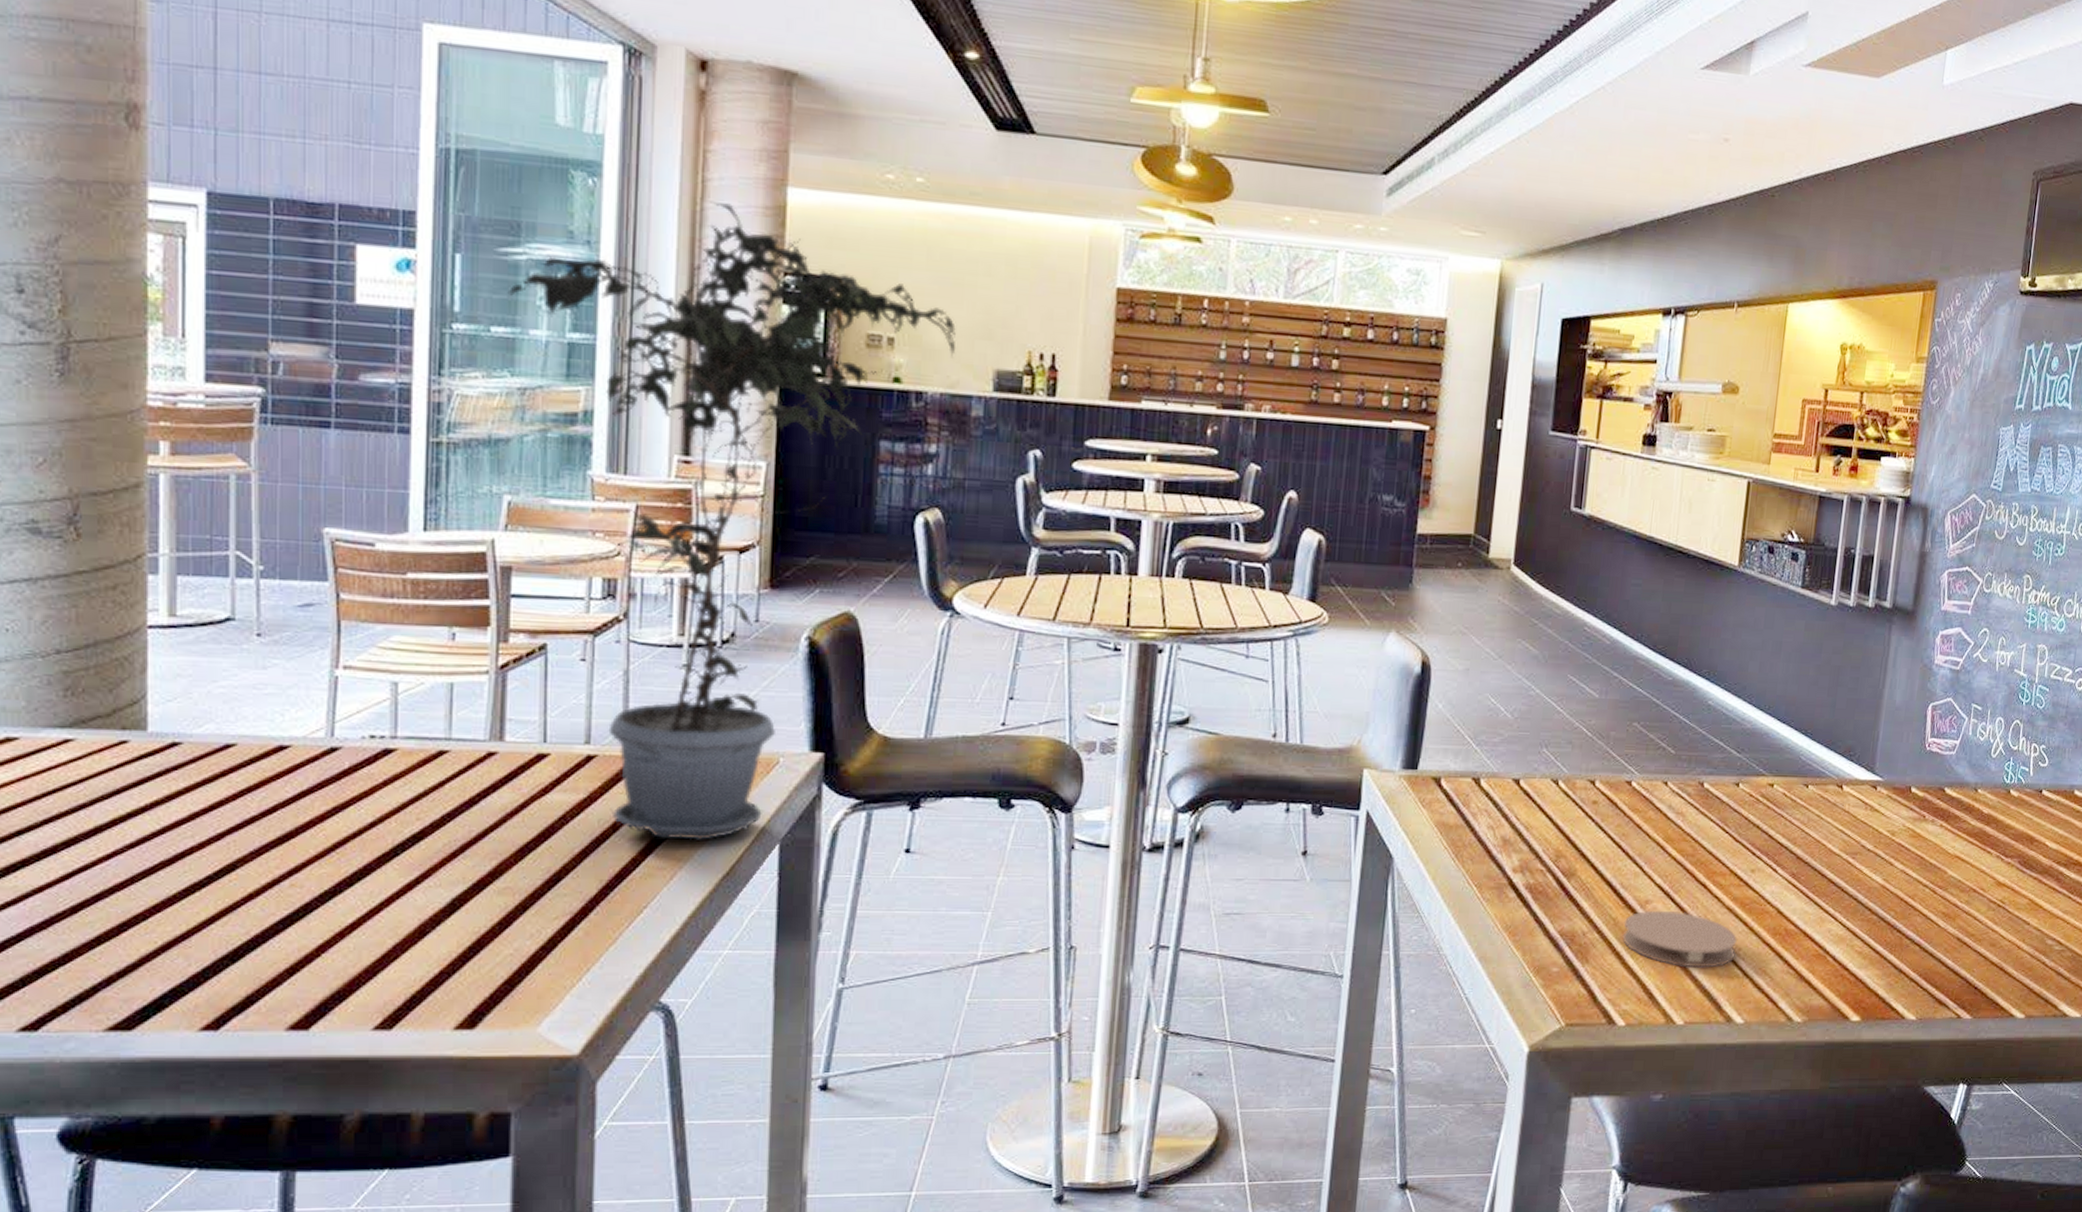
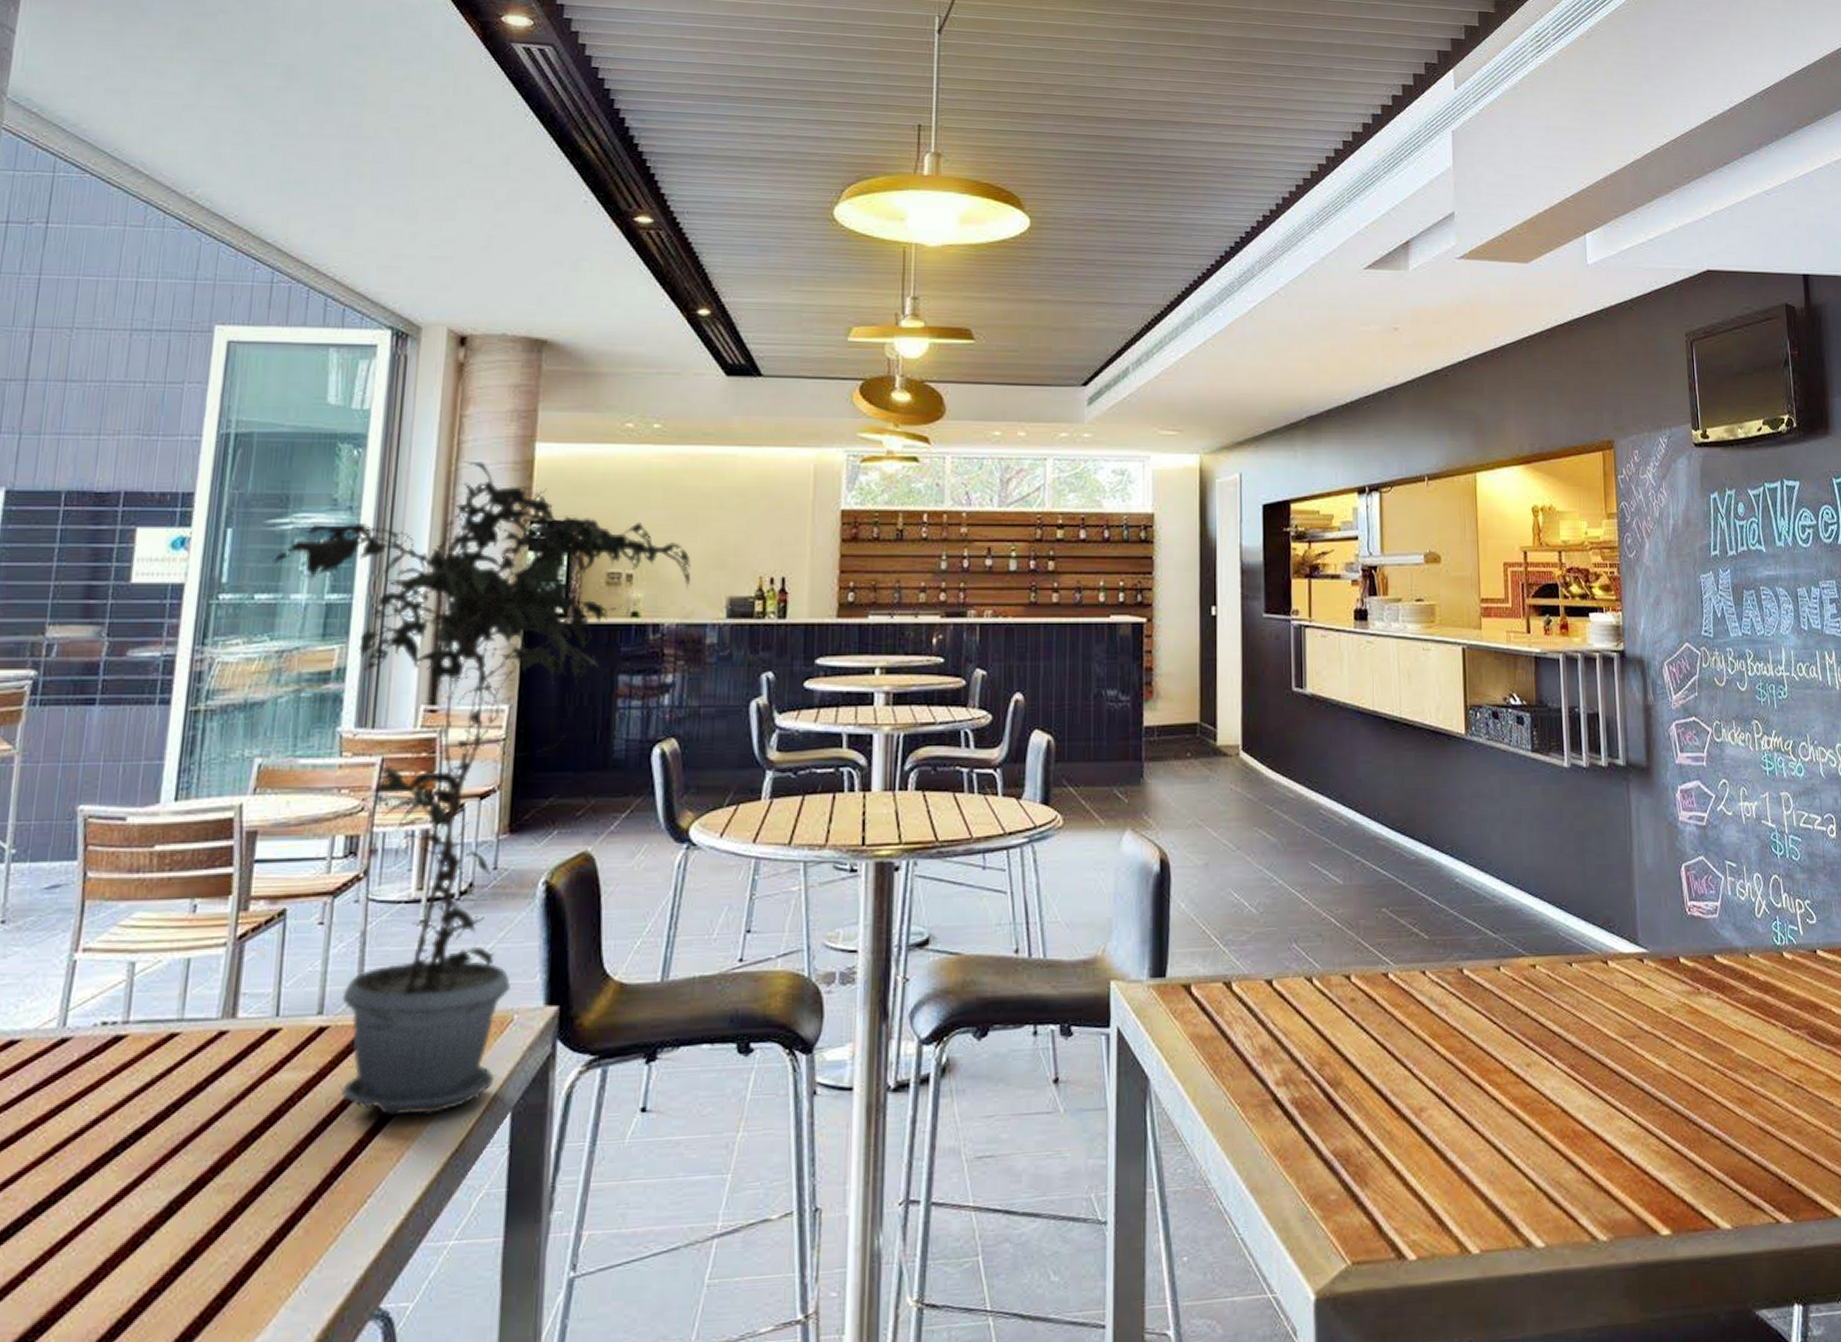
coaster: present [1622,910,1737,968] -> none [1400,1118,1524,1185]

